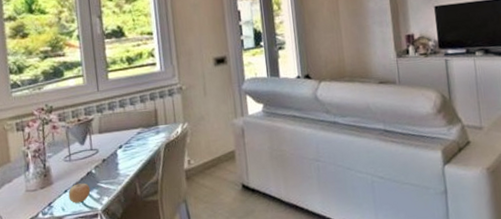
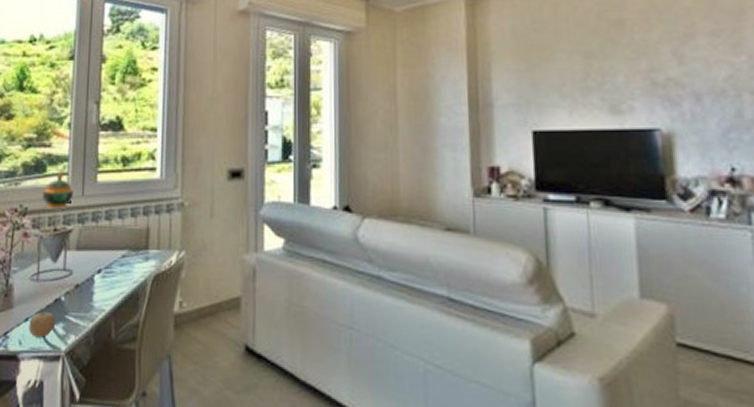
decorative jar: none [62,75,91,105] -> present [41,173,74,209]

